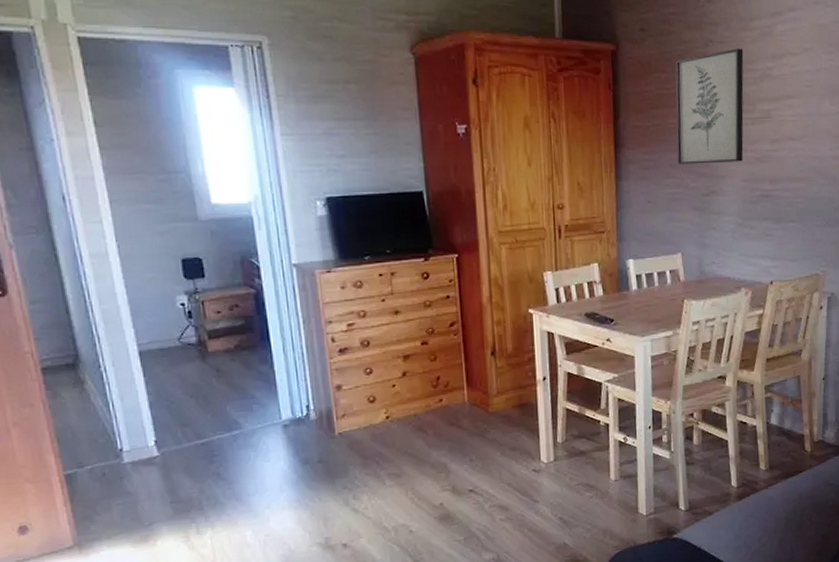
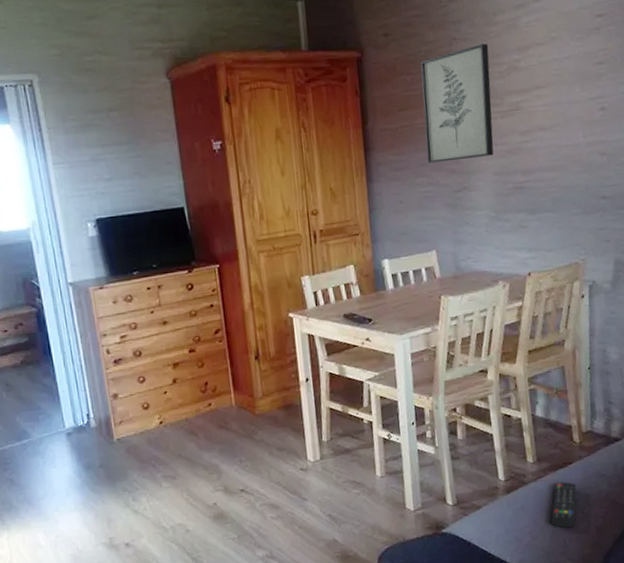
remote control: none [779,490,805,536] -> present [551,482,576,528]

